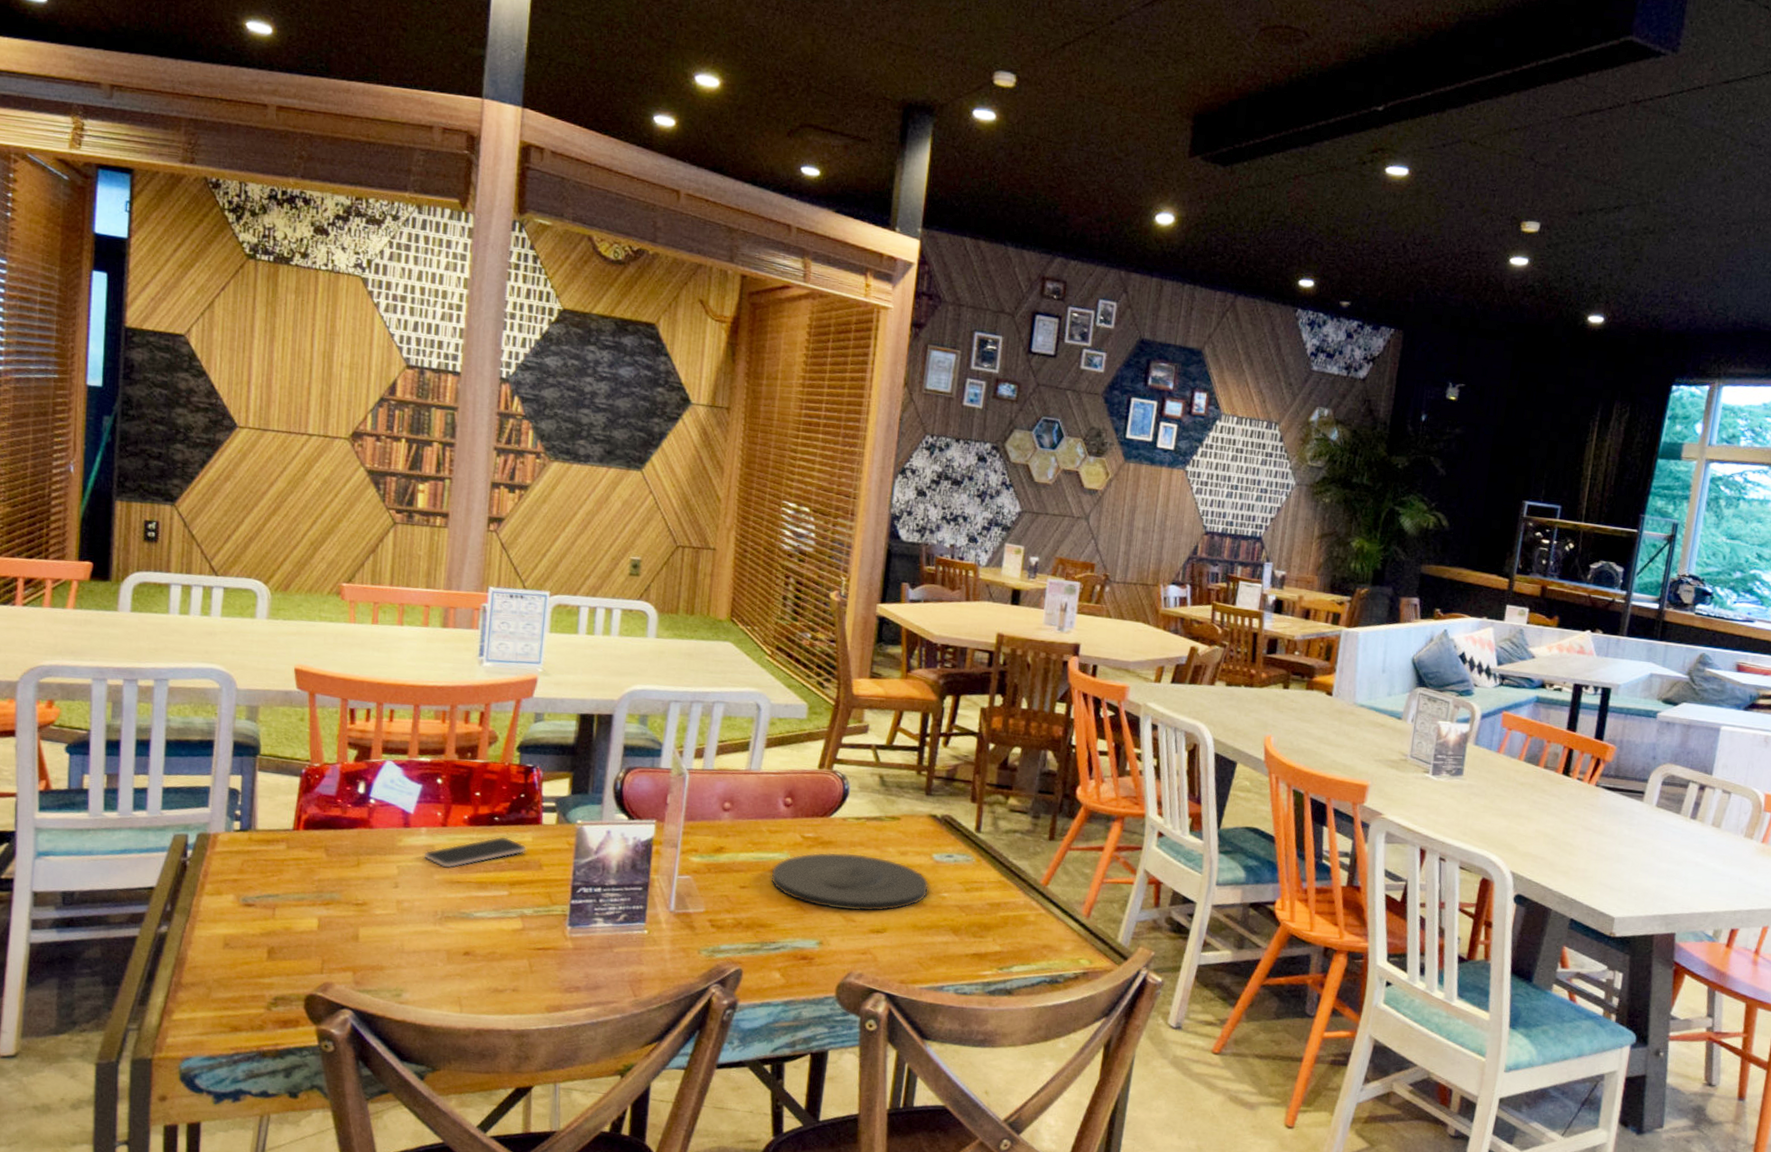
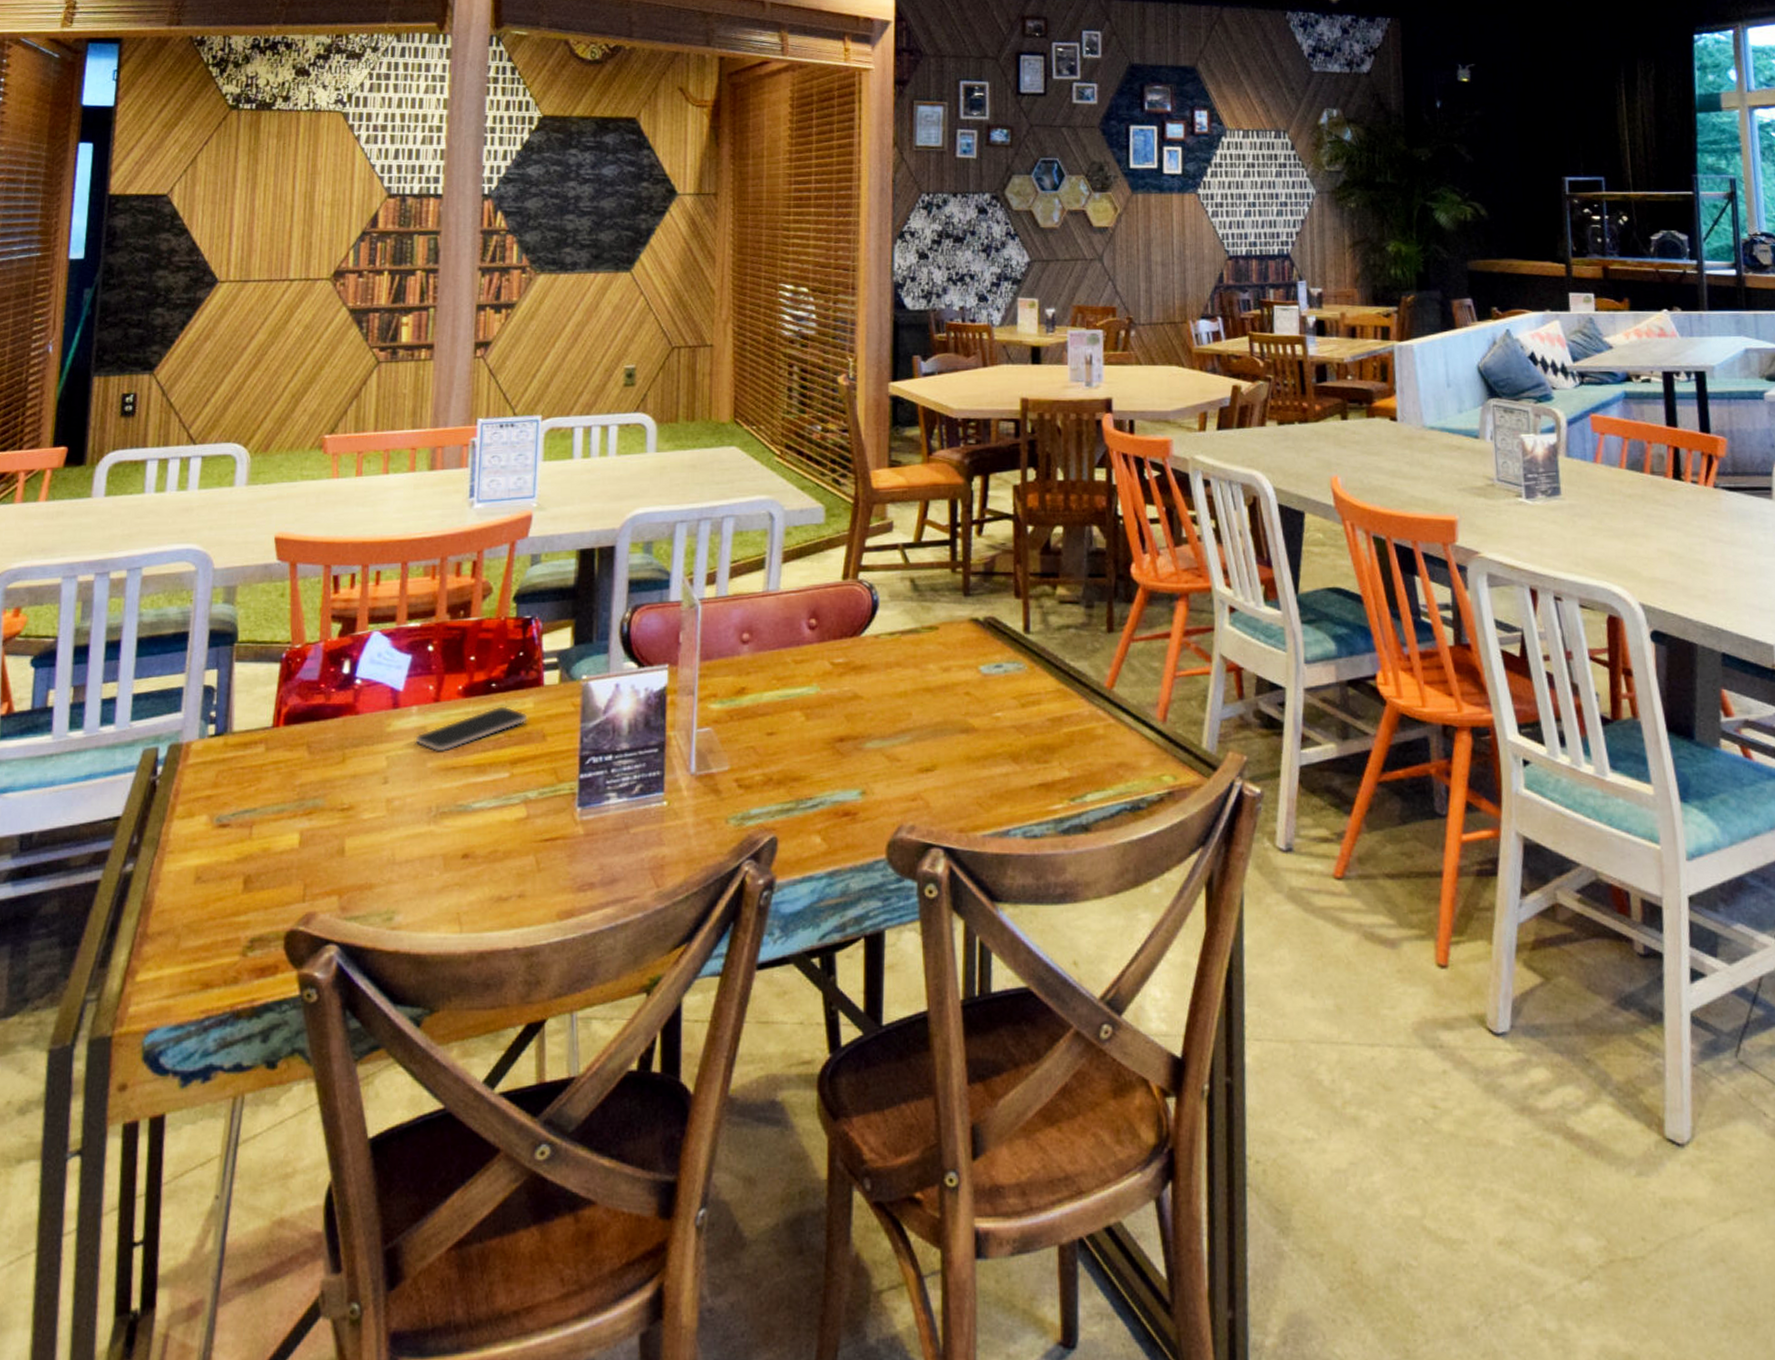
plate: present [771,852,929,912] -> none [801,677,979,748]

